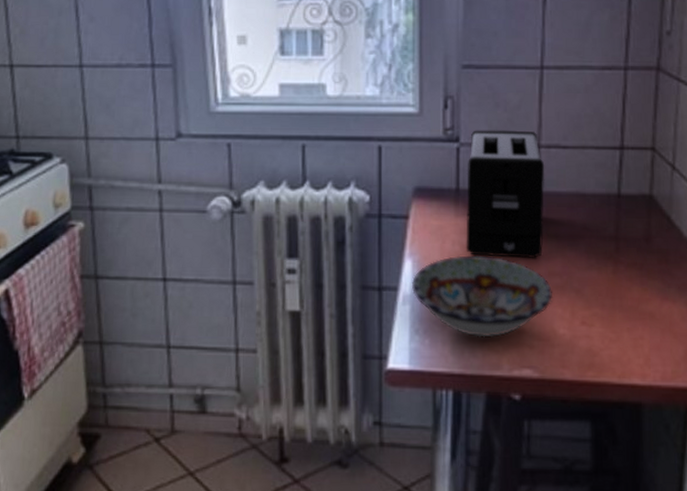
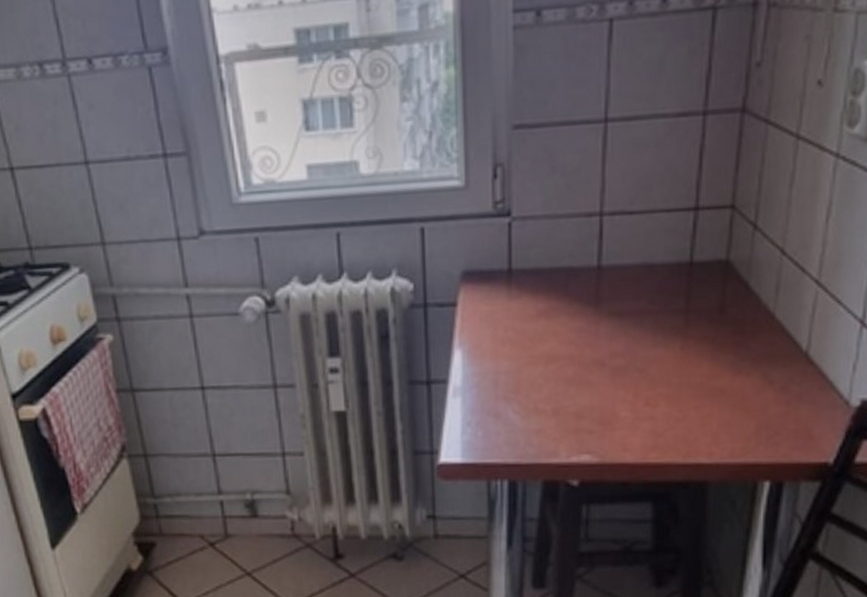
bowl: present [411,255,554,338] -> none [461,340,615,426]
toaster: present [466,130,545,259] -> none [520,197,608,341]

